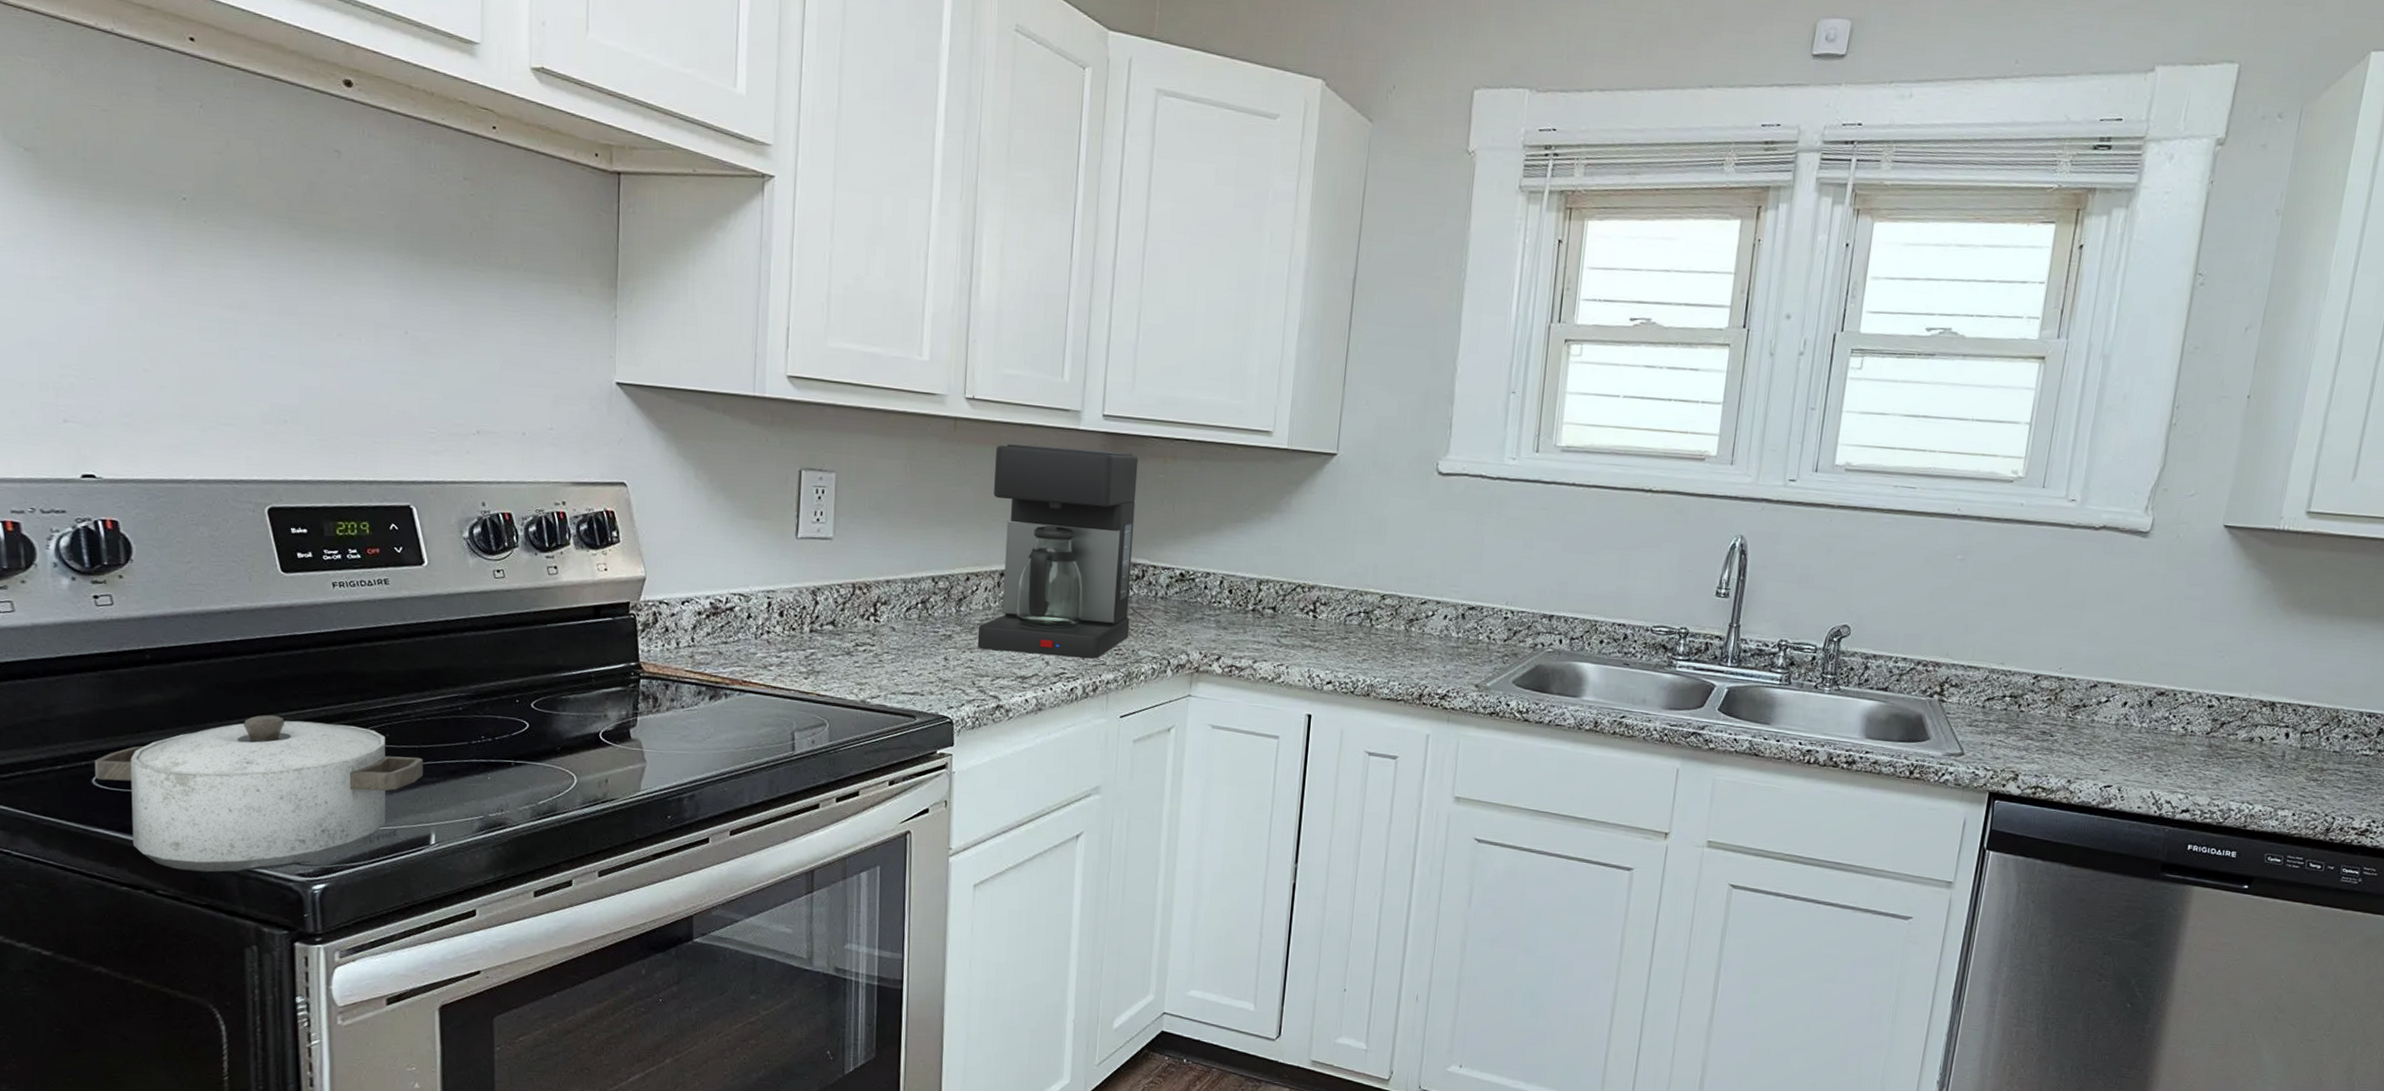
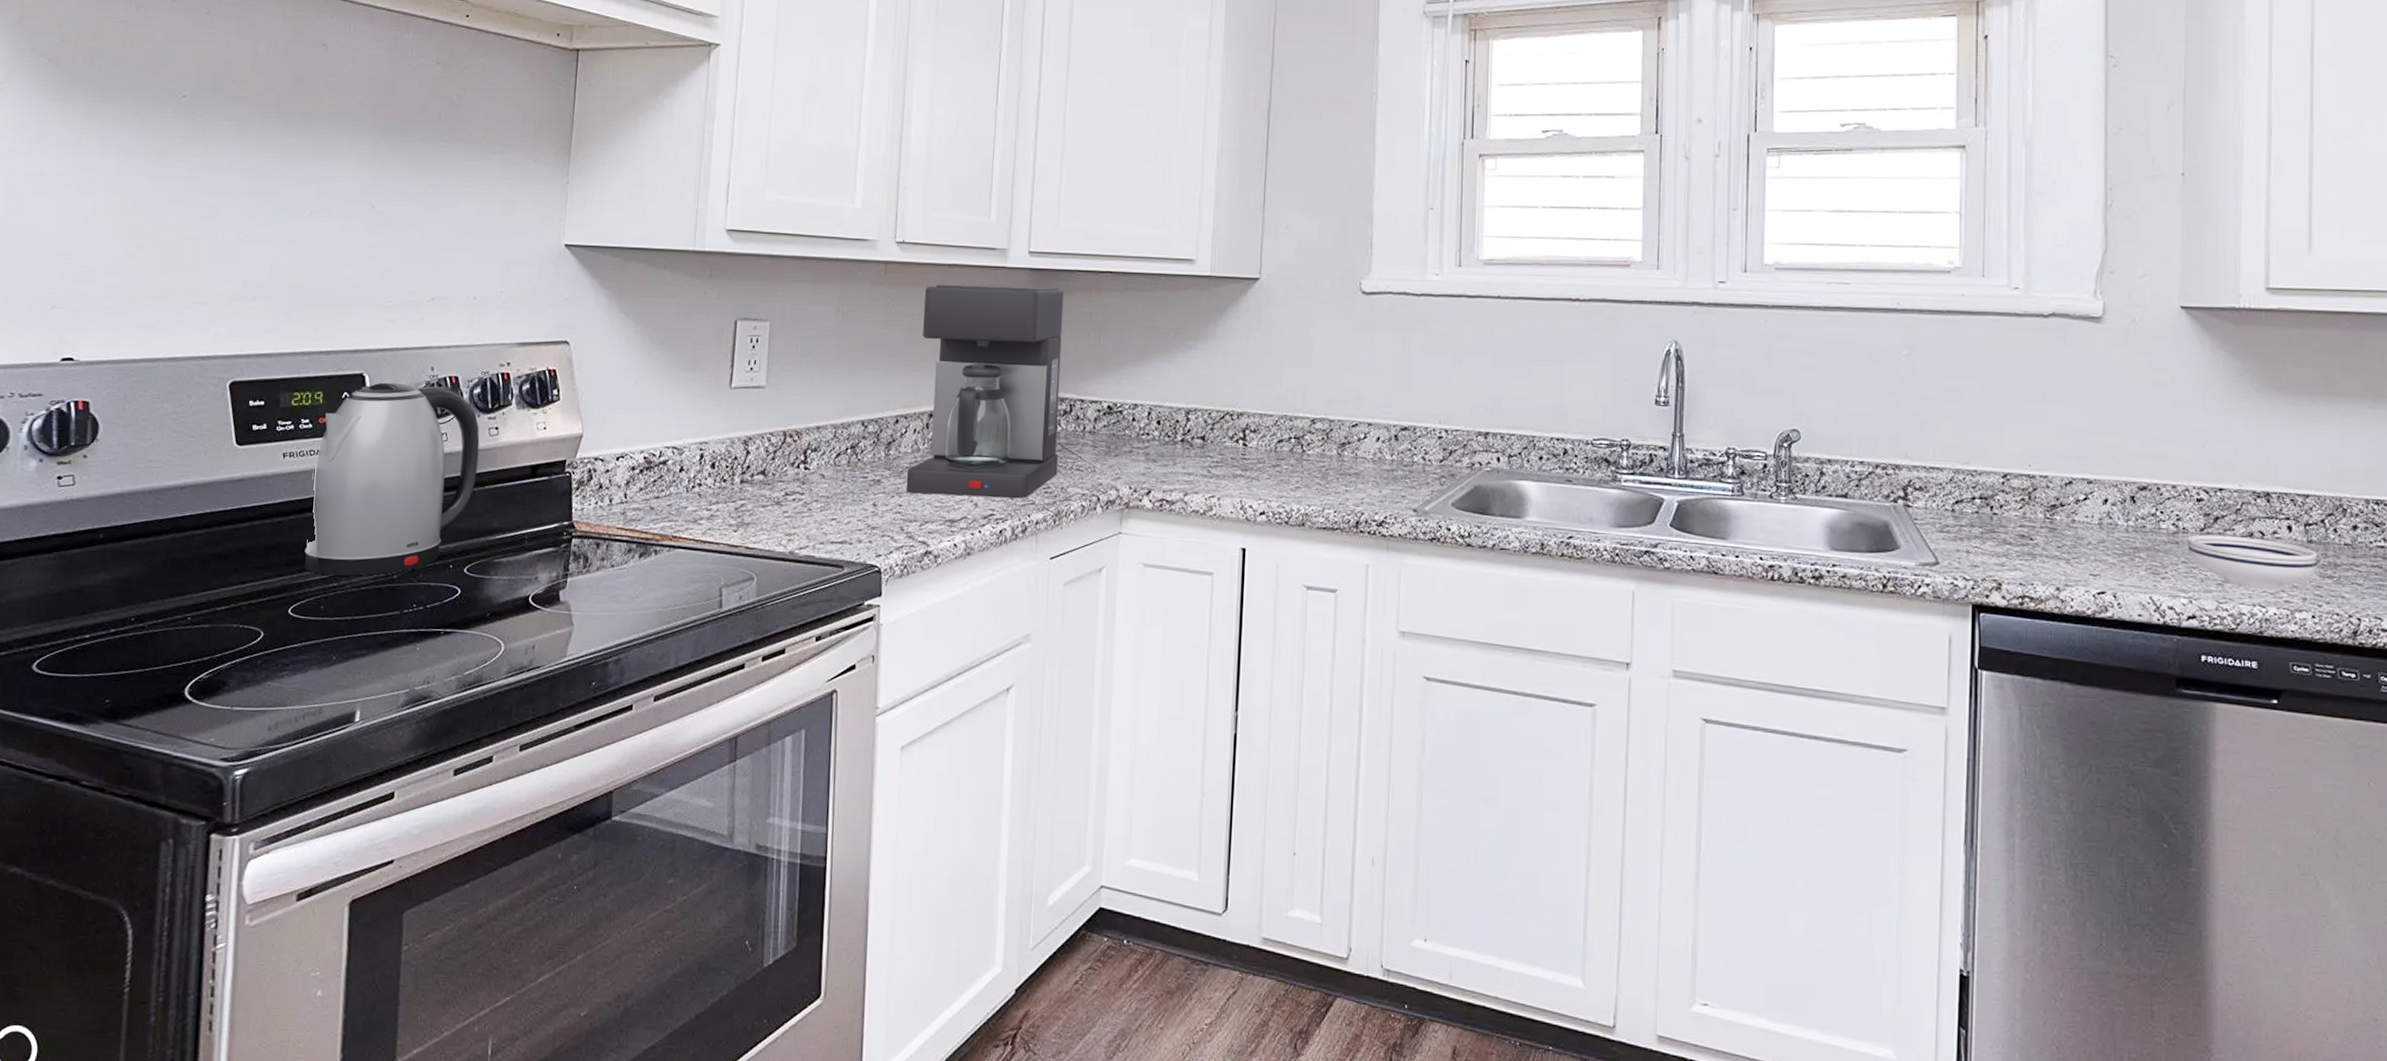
cooking pot: present [94,714,424,872] -> none [36,590,355,760]
kettle: none [364,516,538,707] -> present [305,382,480,576]
bowl: none [2192,737,2308,790] -> present [2187,534,2318,590]

